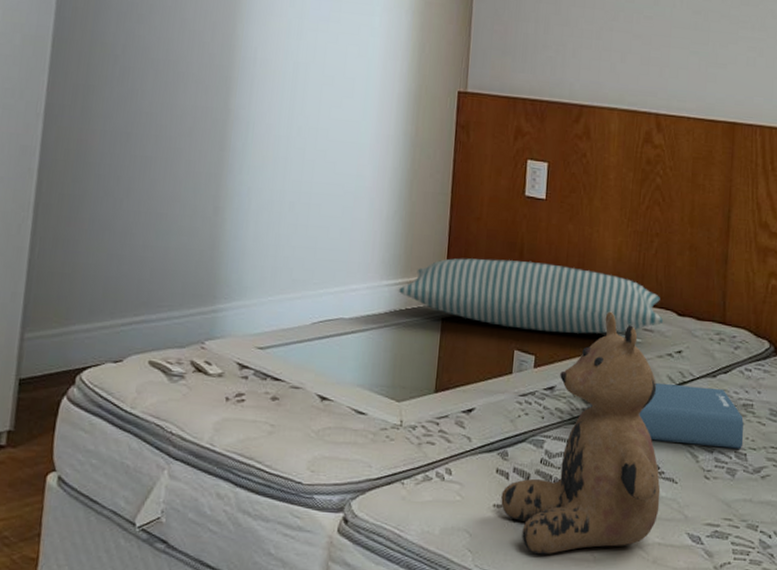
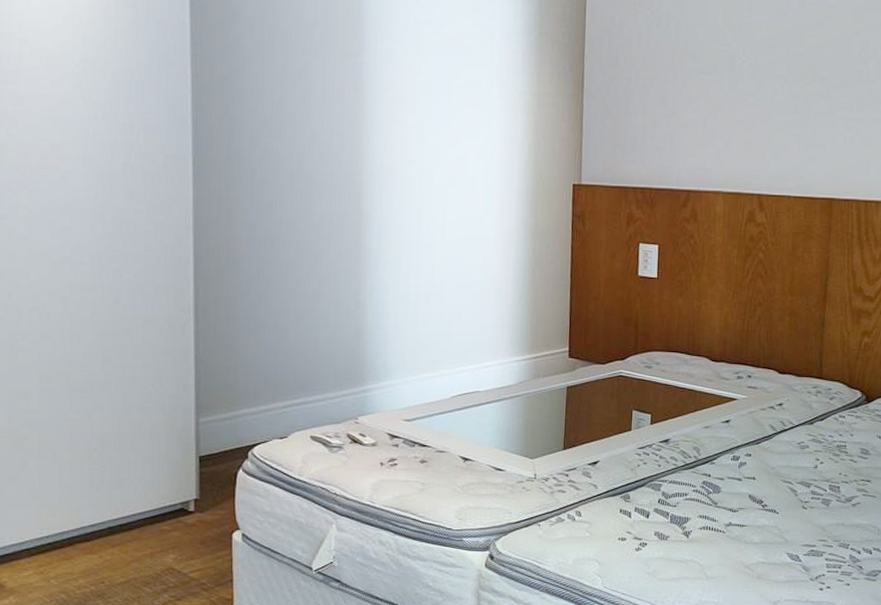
pillow: present [398,258,664,334] -> none [526,333,766,394]
teddy bear: present [501,311,661,555] -> none [625,373,764,576]
hardback book: present [590,382,744,449] -> none [701,431,838,483]

